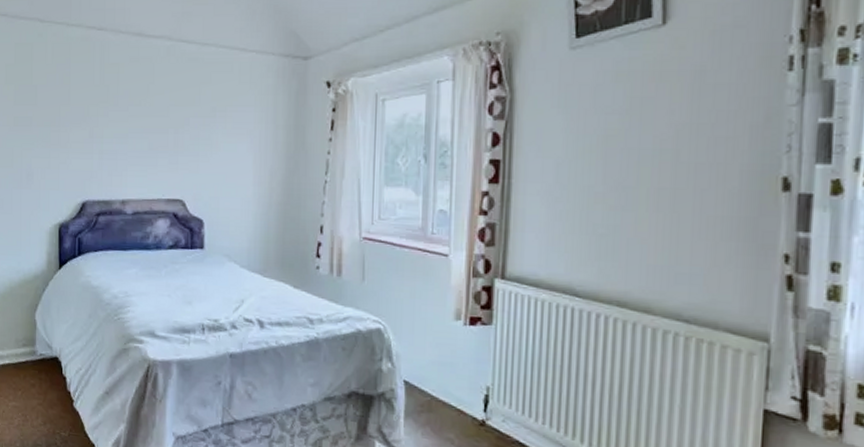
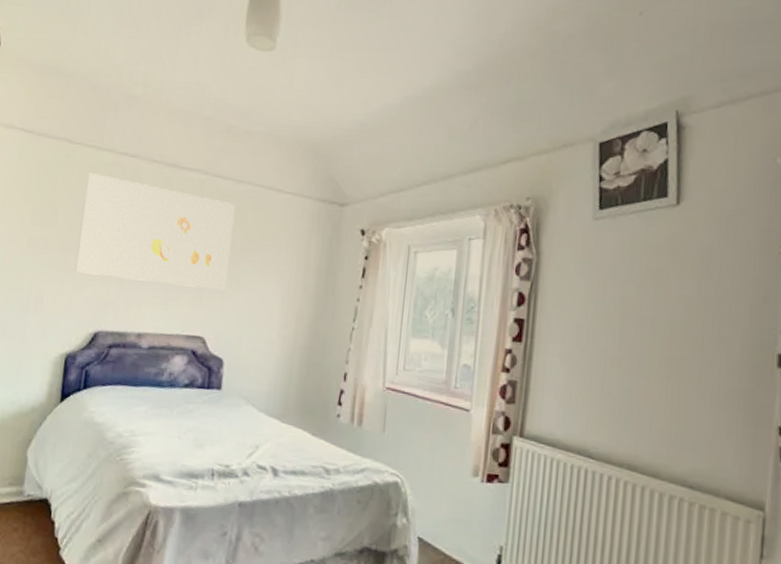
wall art: none [60,49,201,154] -> present [76,172,236,291]

